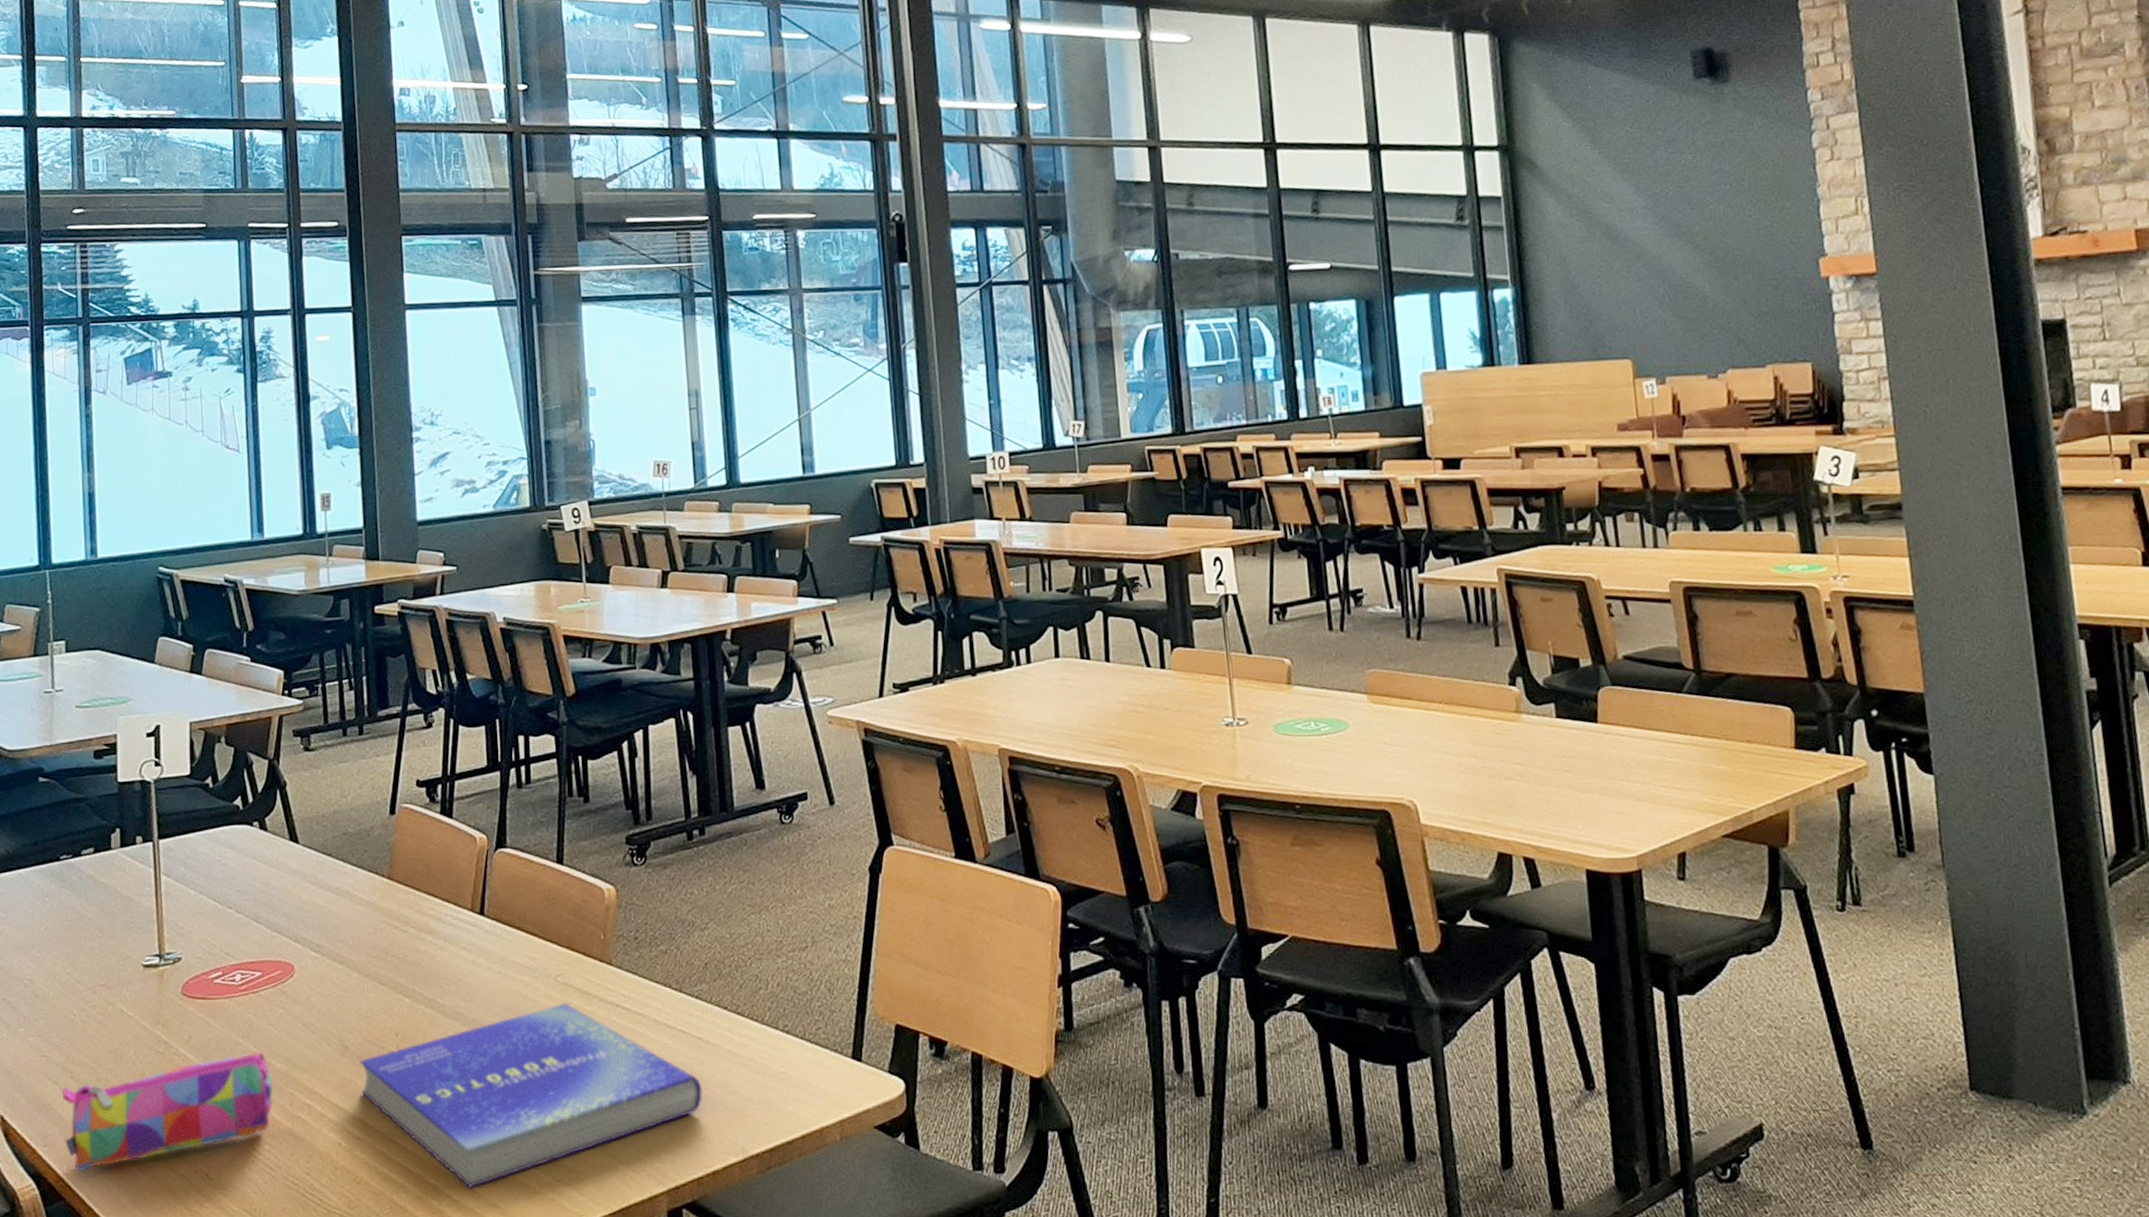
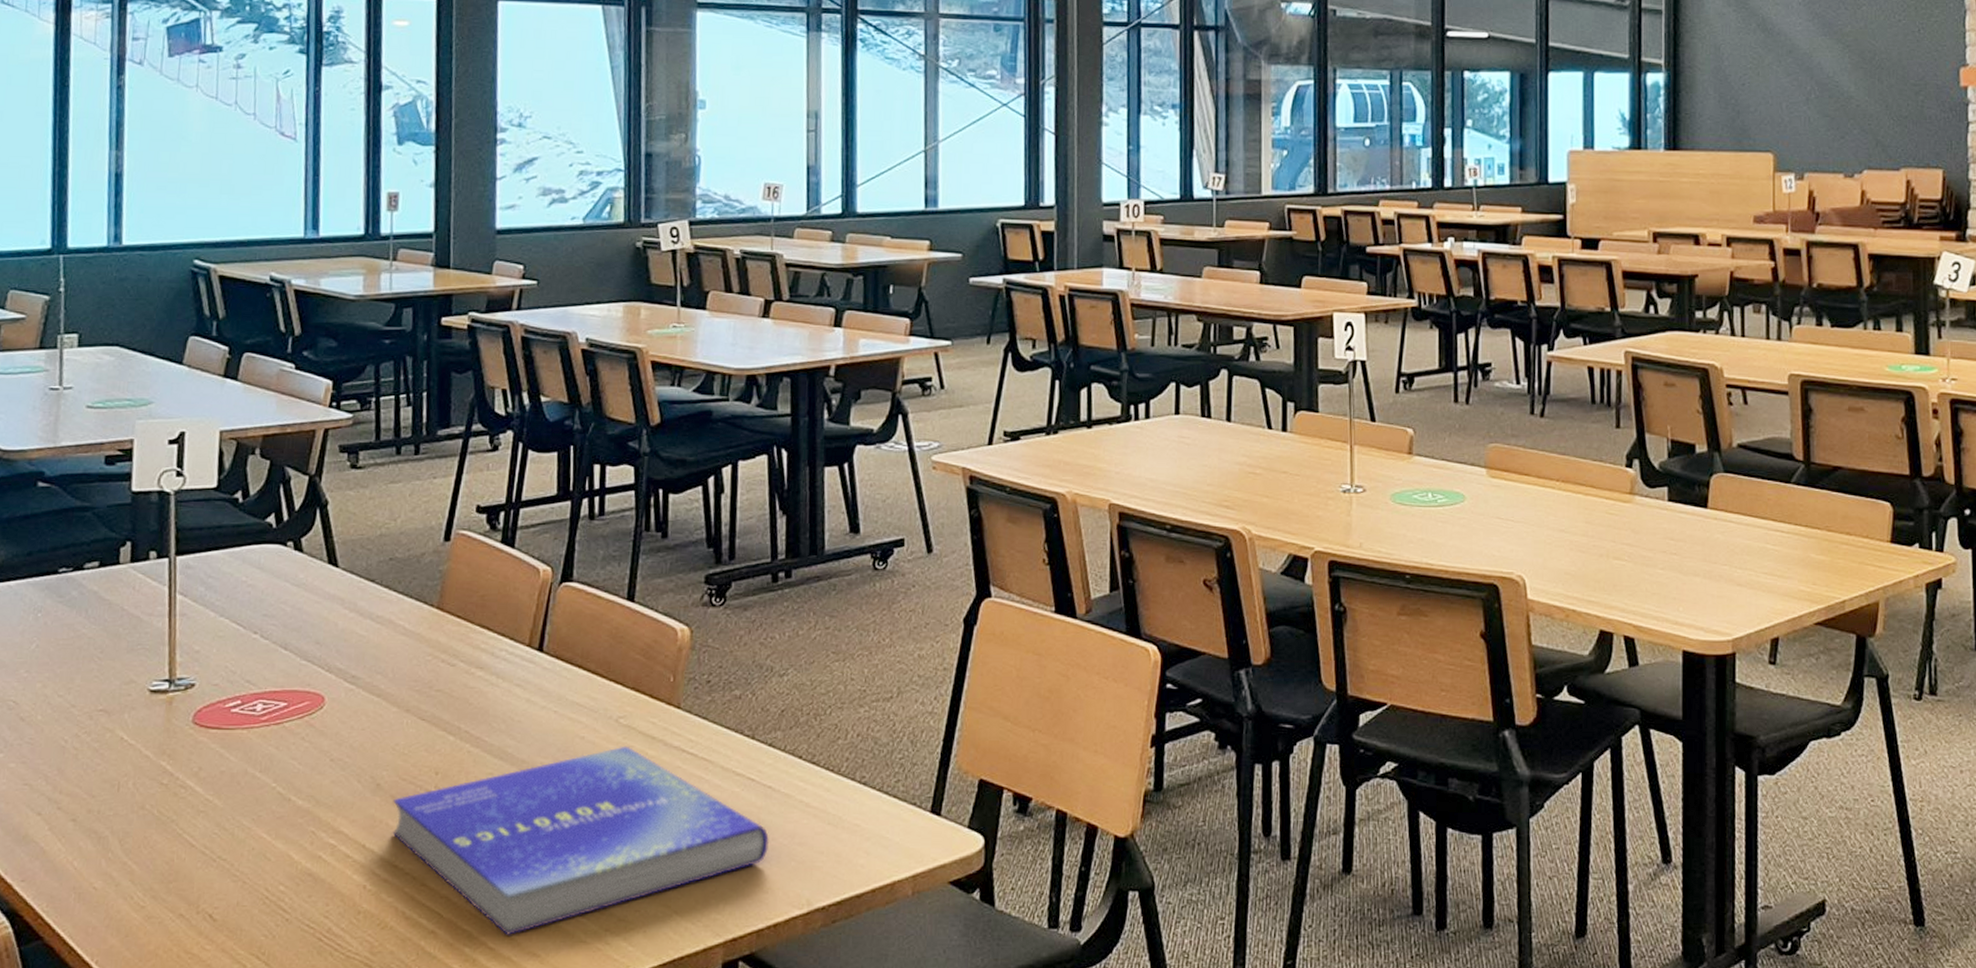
pencil case: present [62,1050,273,1172] -> none [46,785,293,910]

